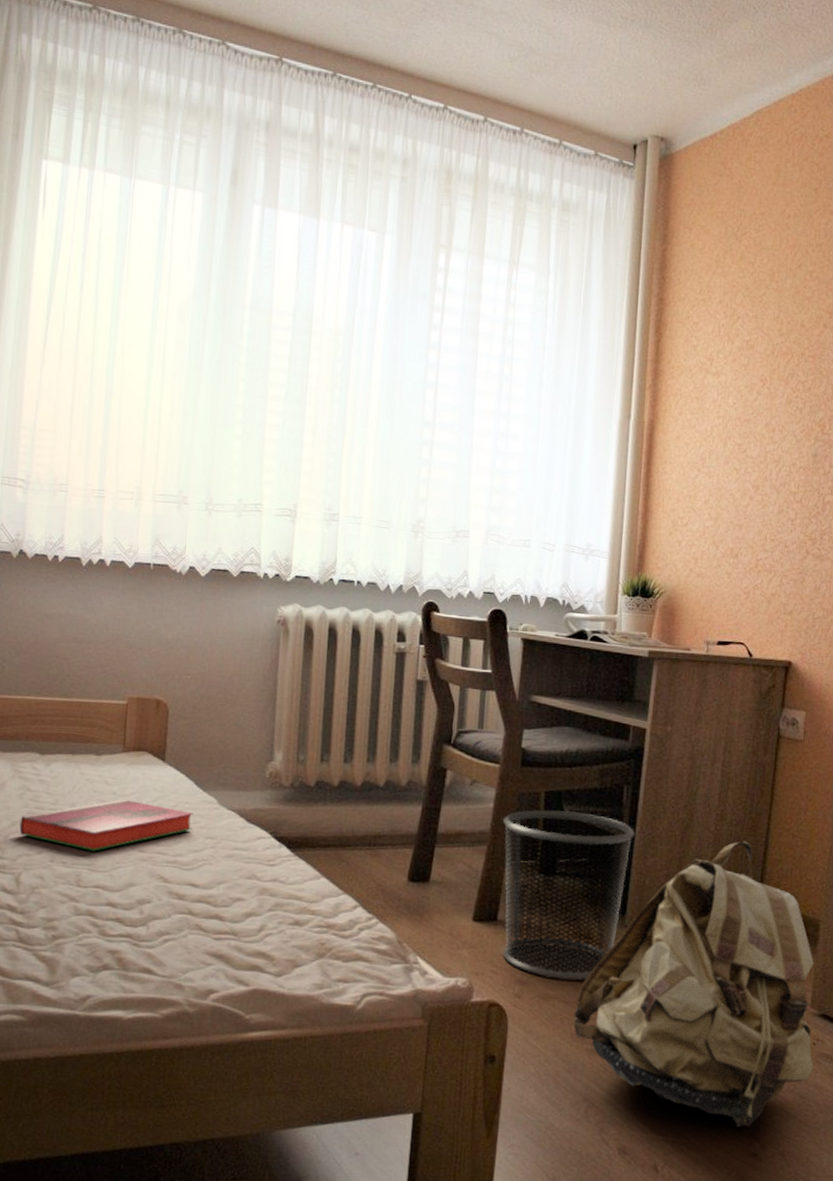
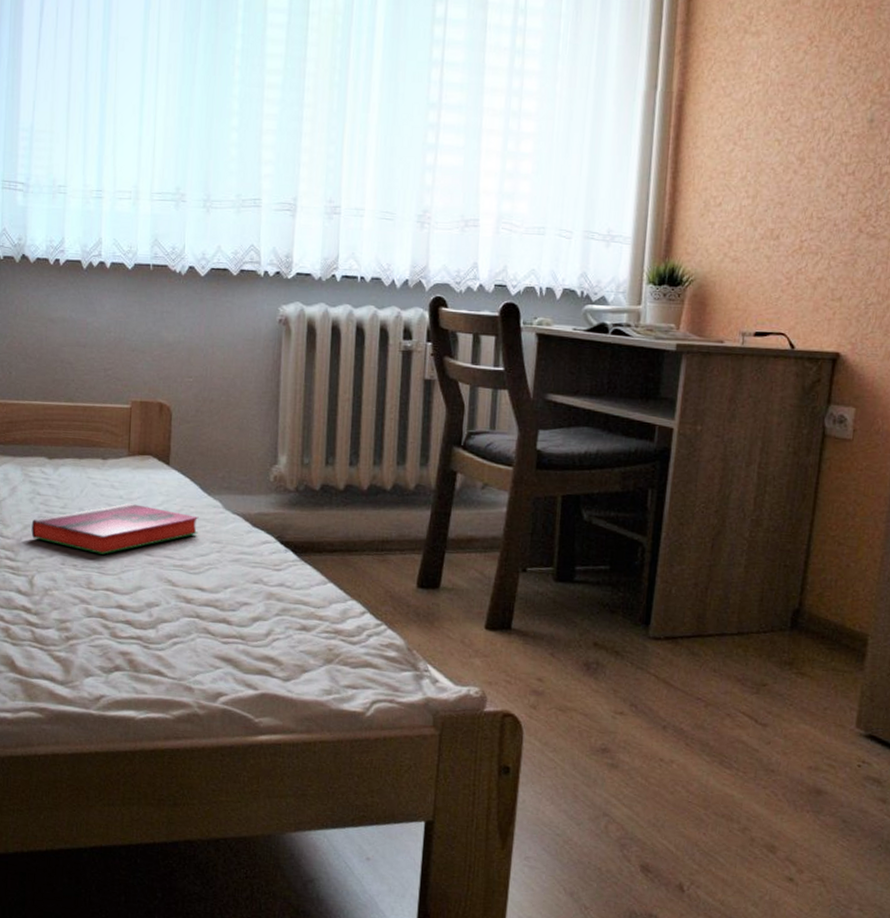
waste bin: present [502,810,635,980] -> none [516,514,661,692]
backpack: present [573,841,814,1127] -> none [592,548,861,849]

